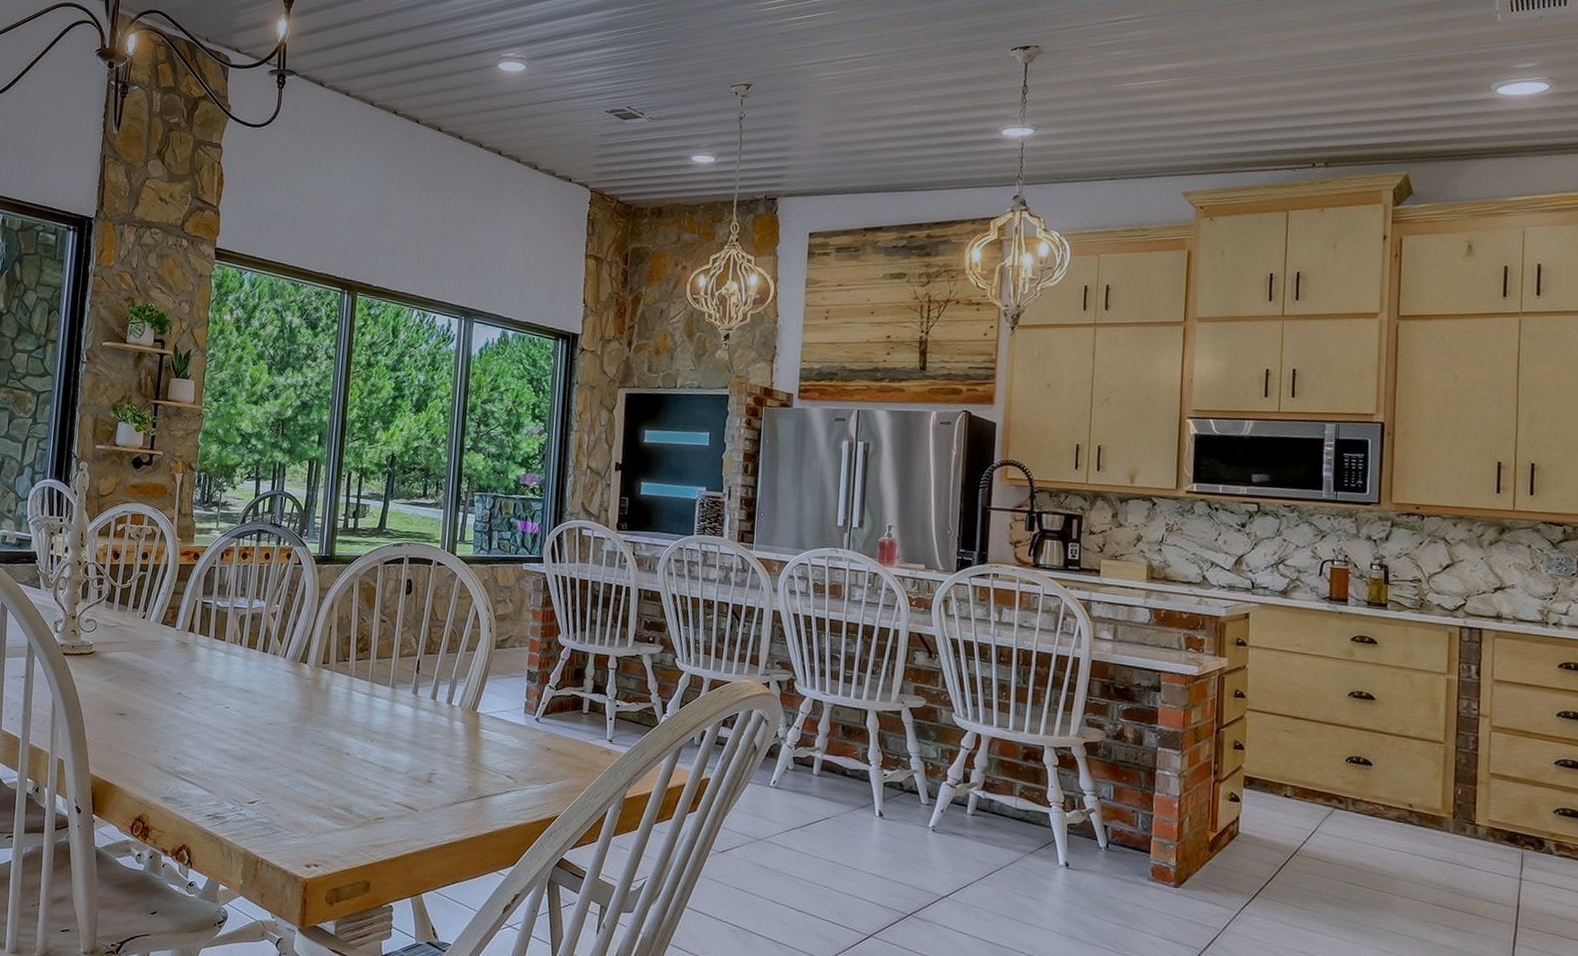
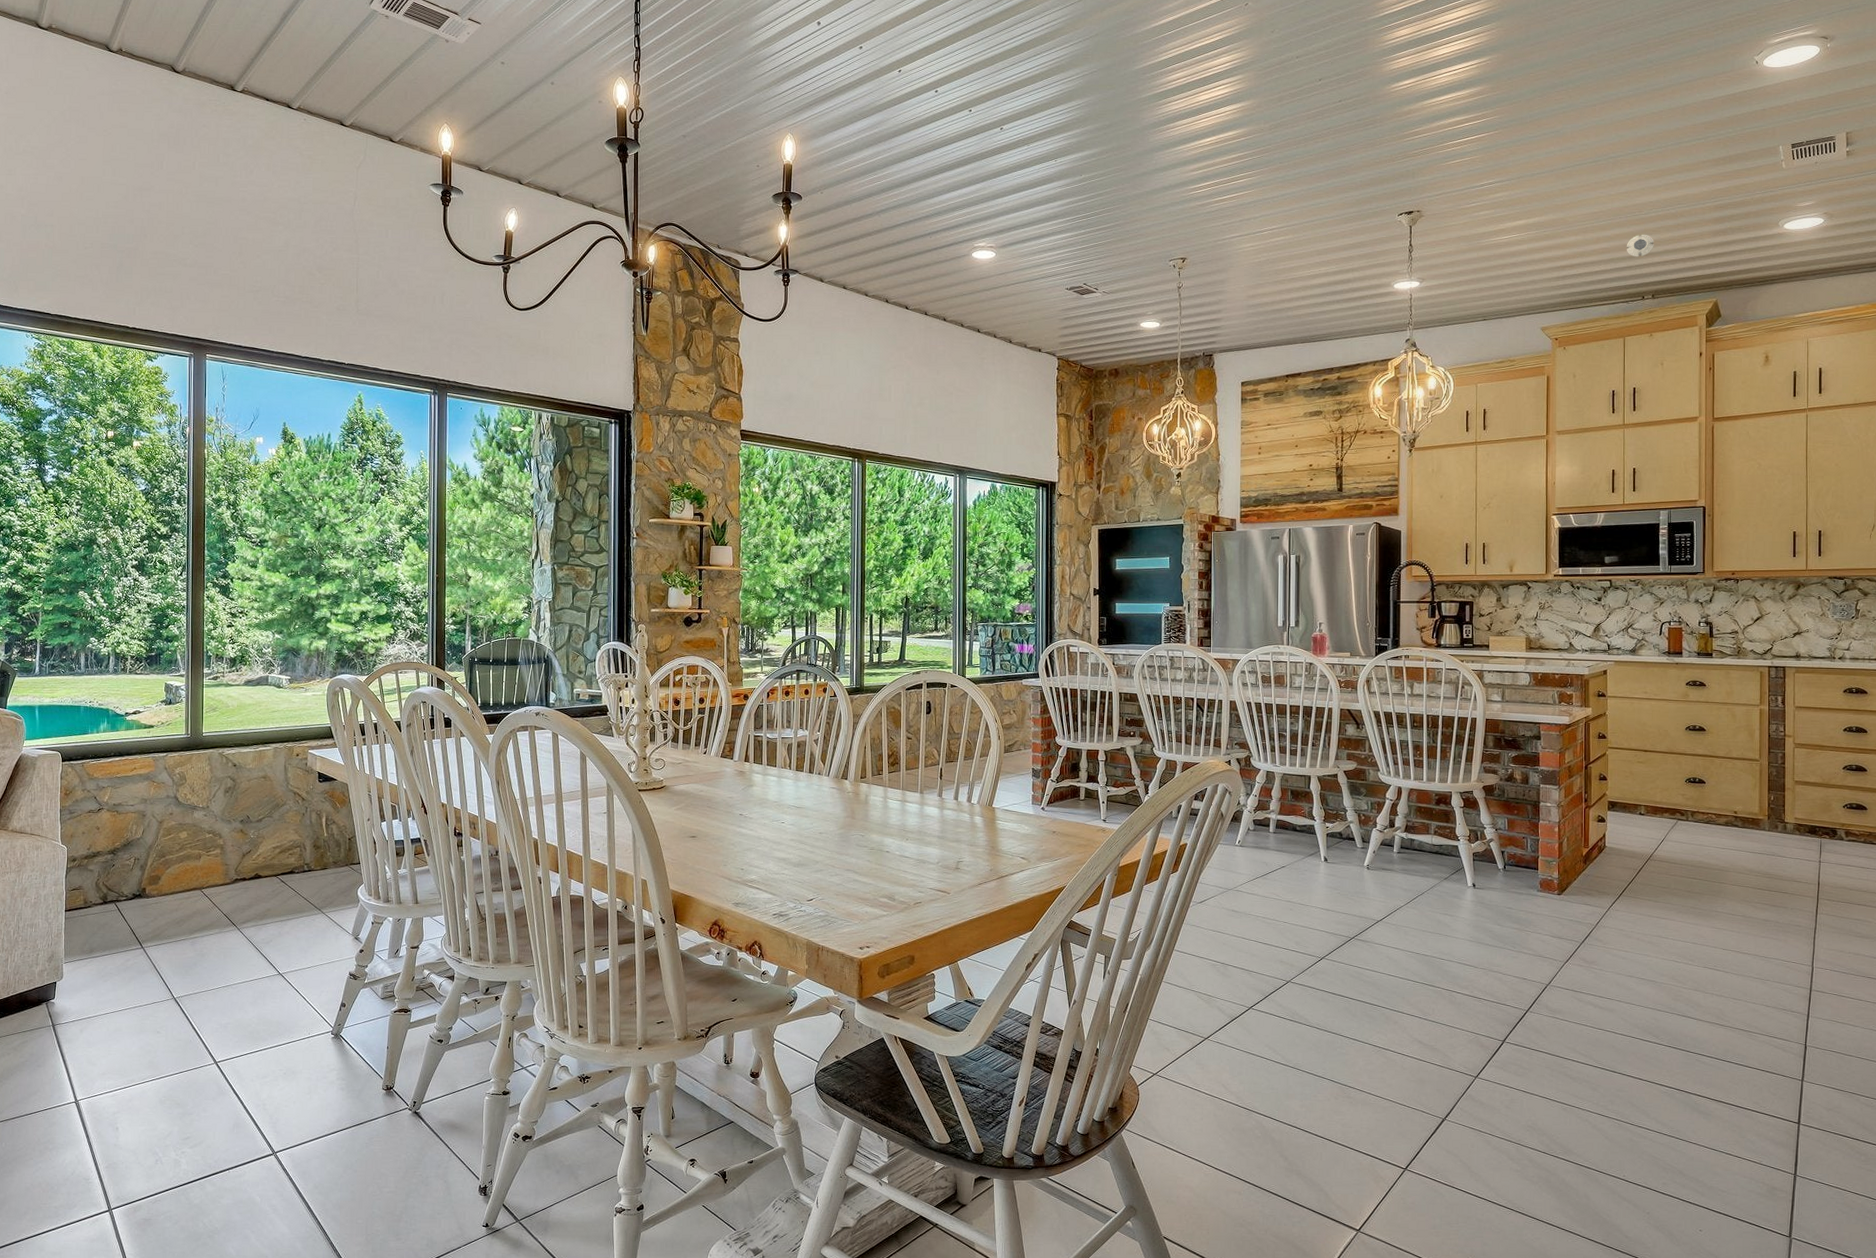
smoke detector: none [1294,89,1330,117] -> present [1626,234,1654,257]

